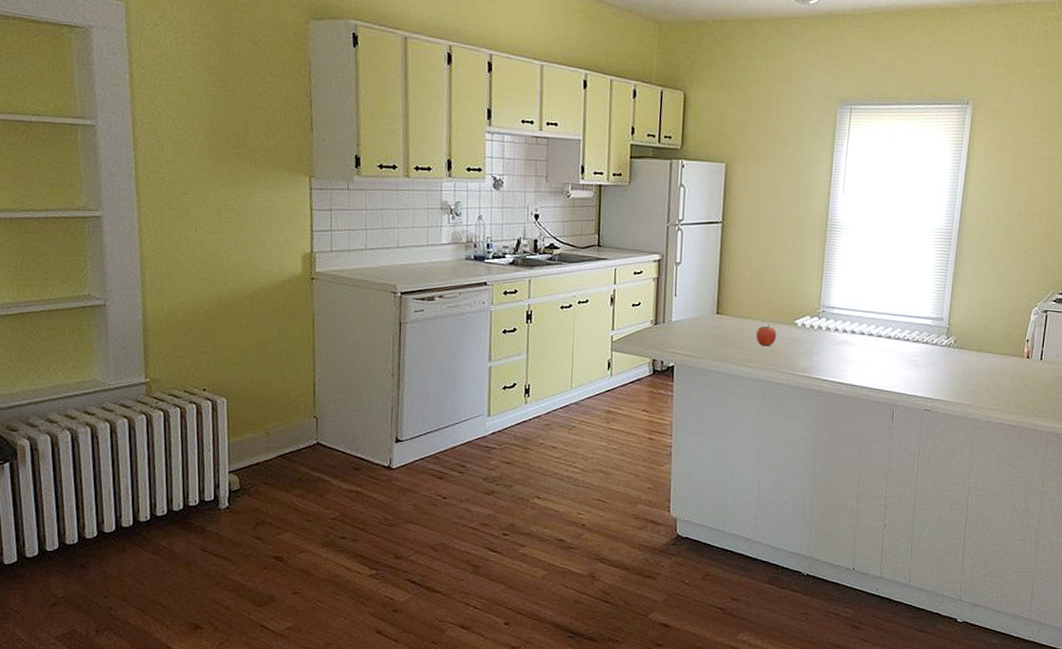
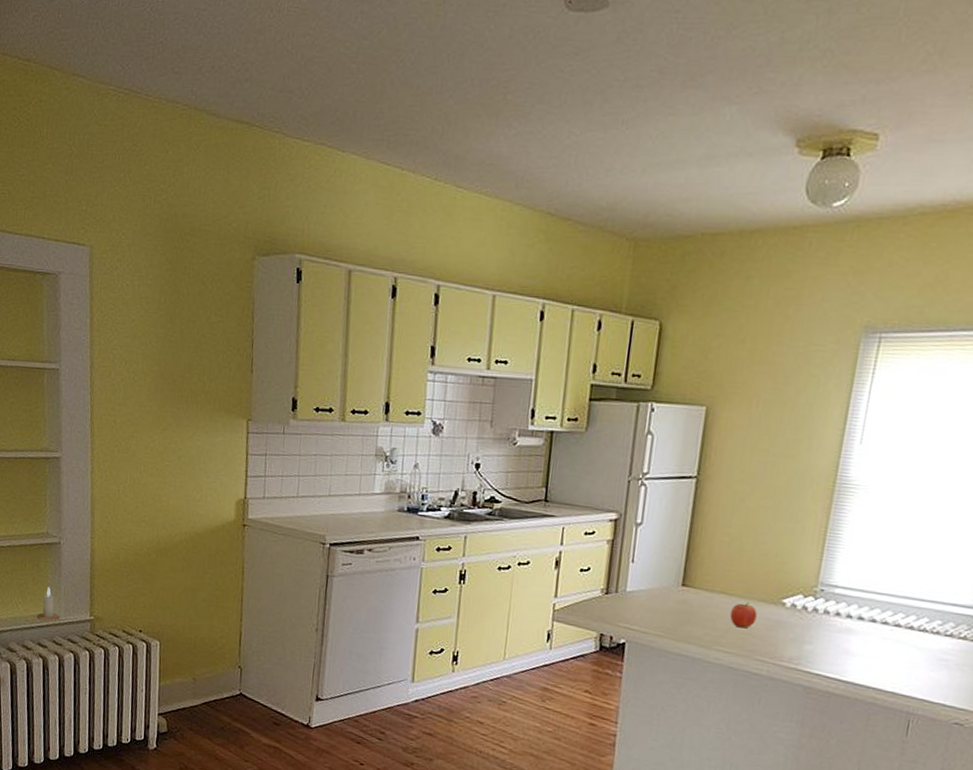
candle: none [81,351,109,388] -> present [36,587,60,622]

